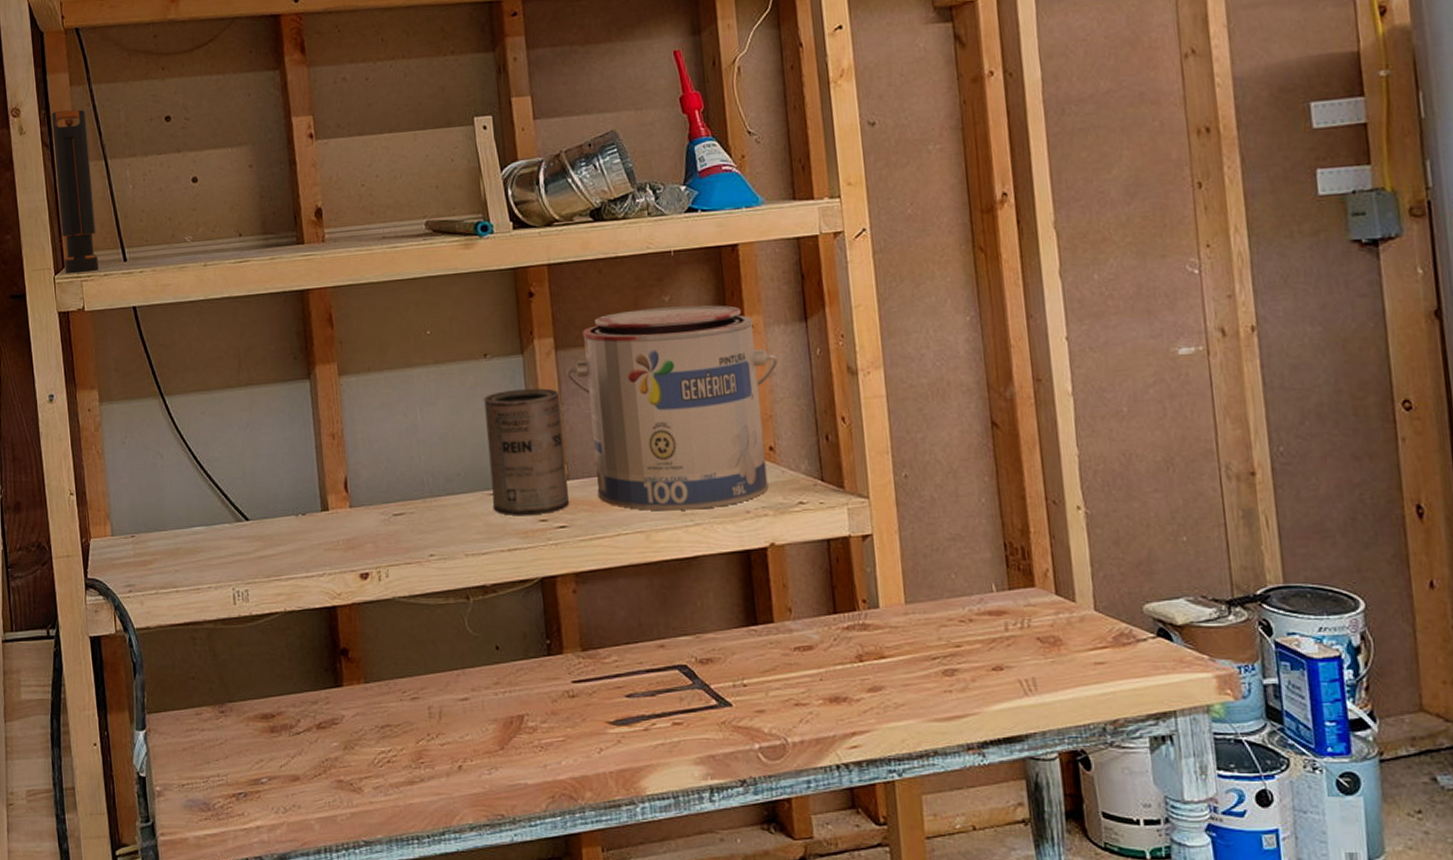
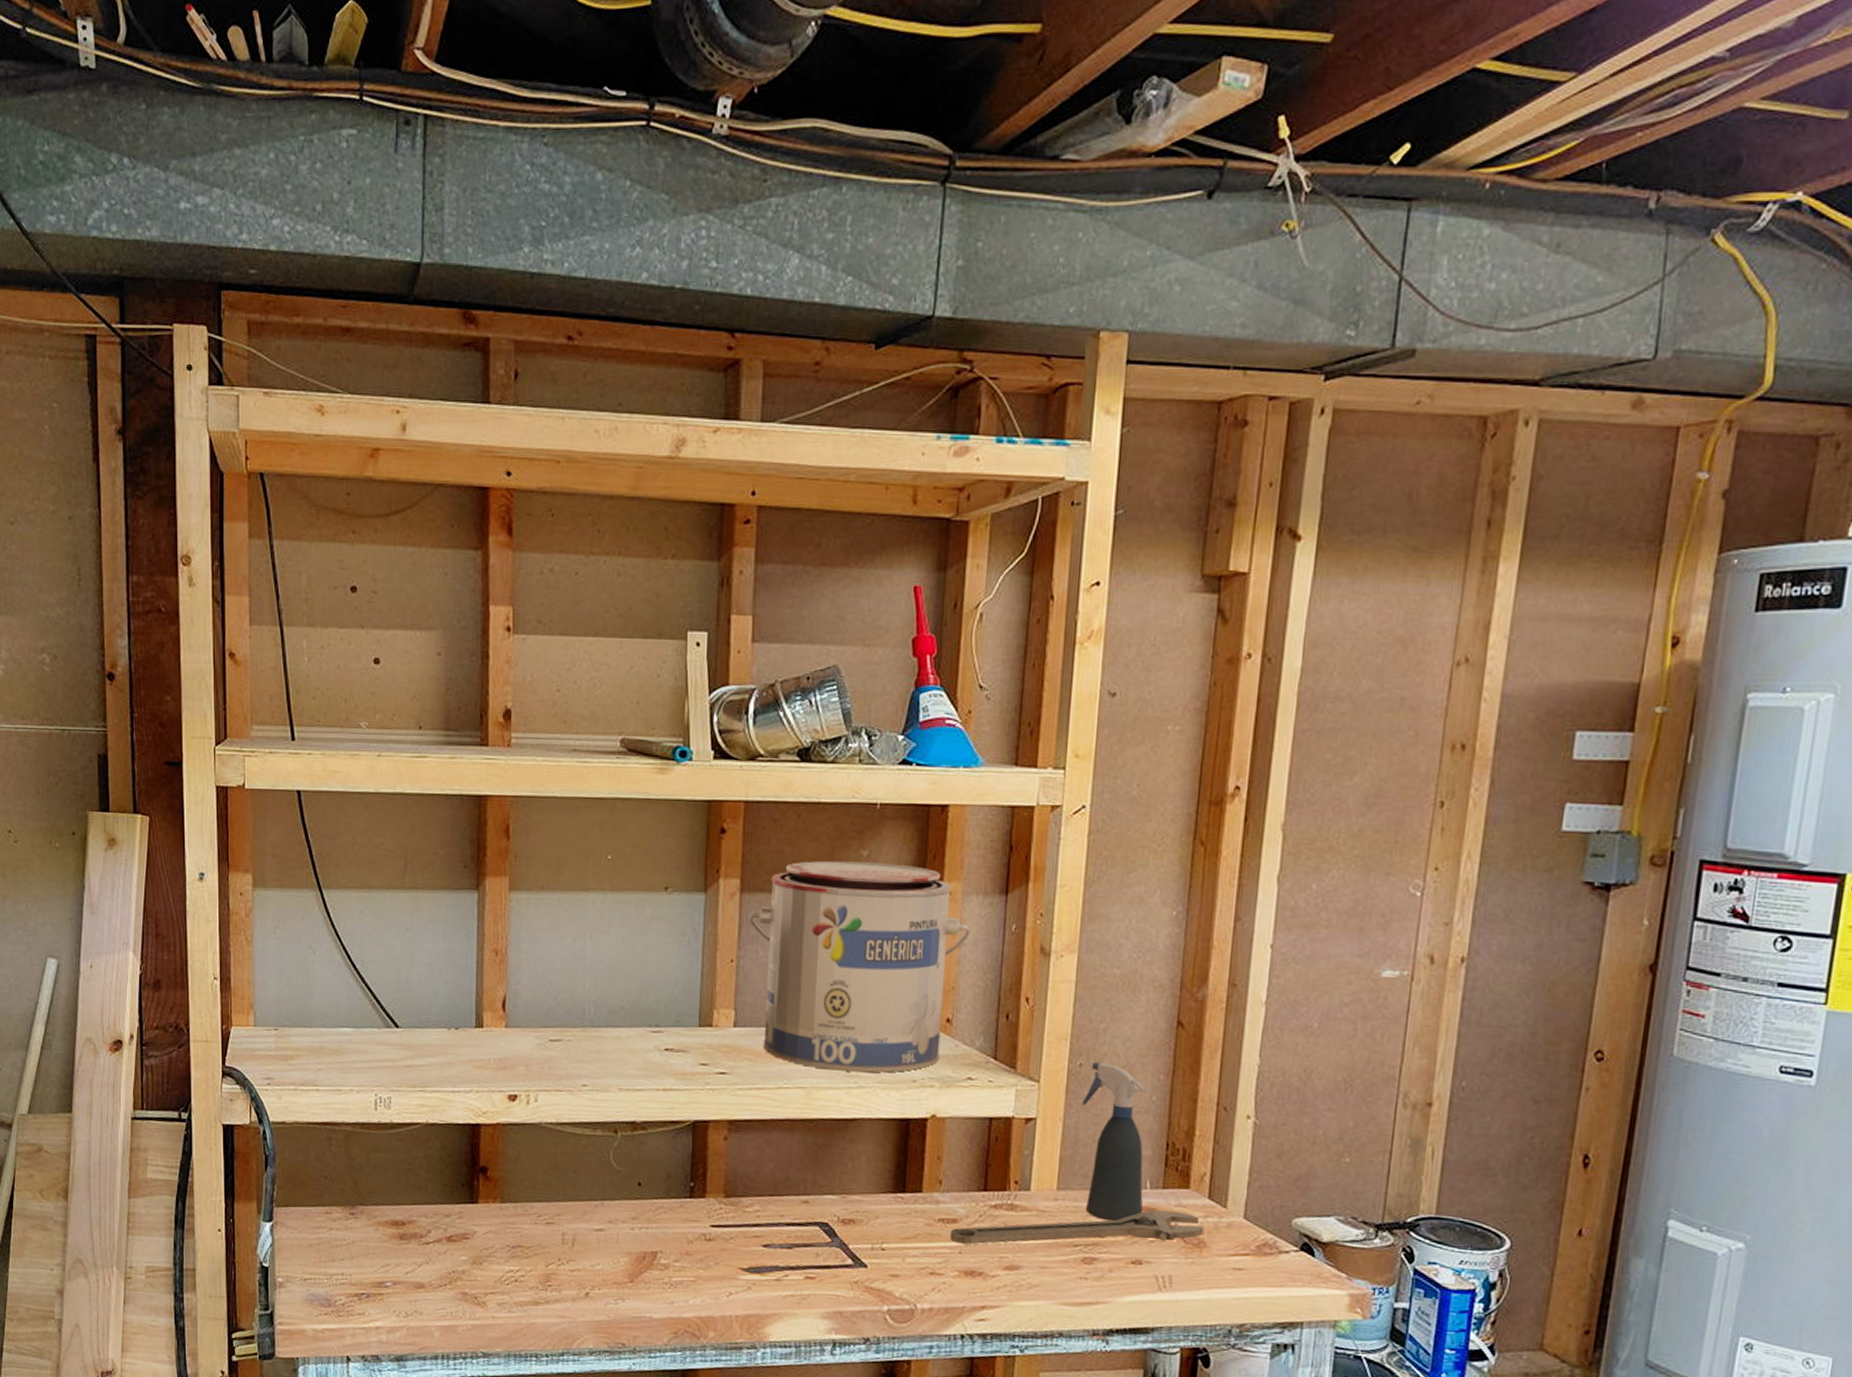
flashlight: present [51,109,99,274] -> none [225,565,264,748]
paint can: present [483,388,569,516] -> none [653,927,739,1058]
adjustable wrench: none [808,611,1058,671] -> present [950,1210,1204,1245]
spray bottle: none [914,471,994,629] -> present [1082,1061,1150,1222]

